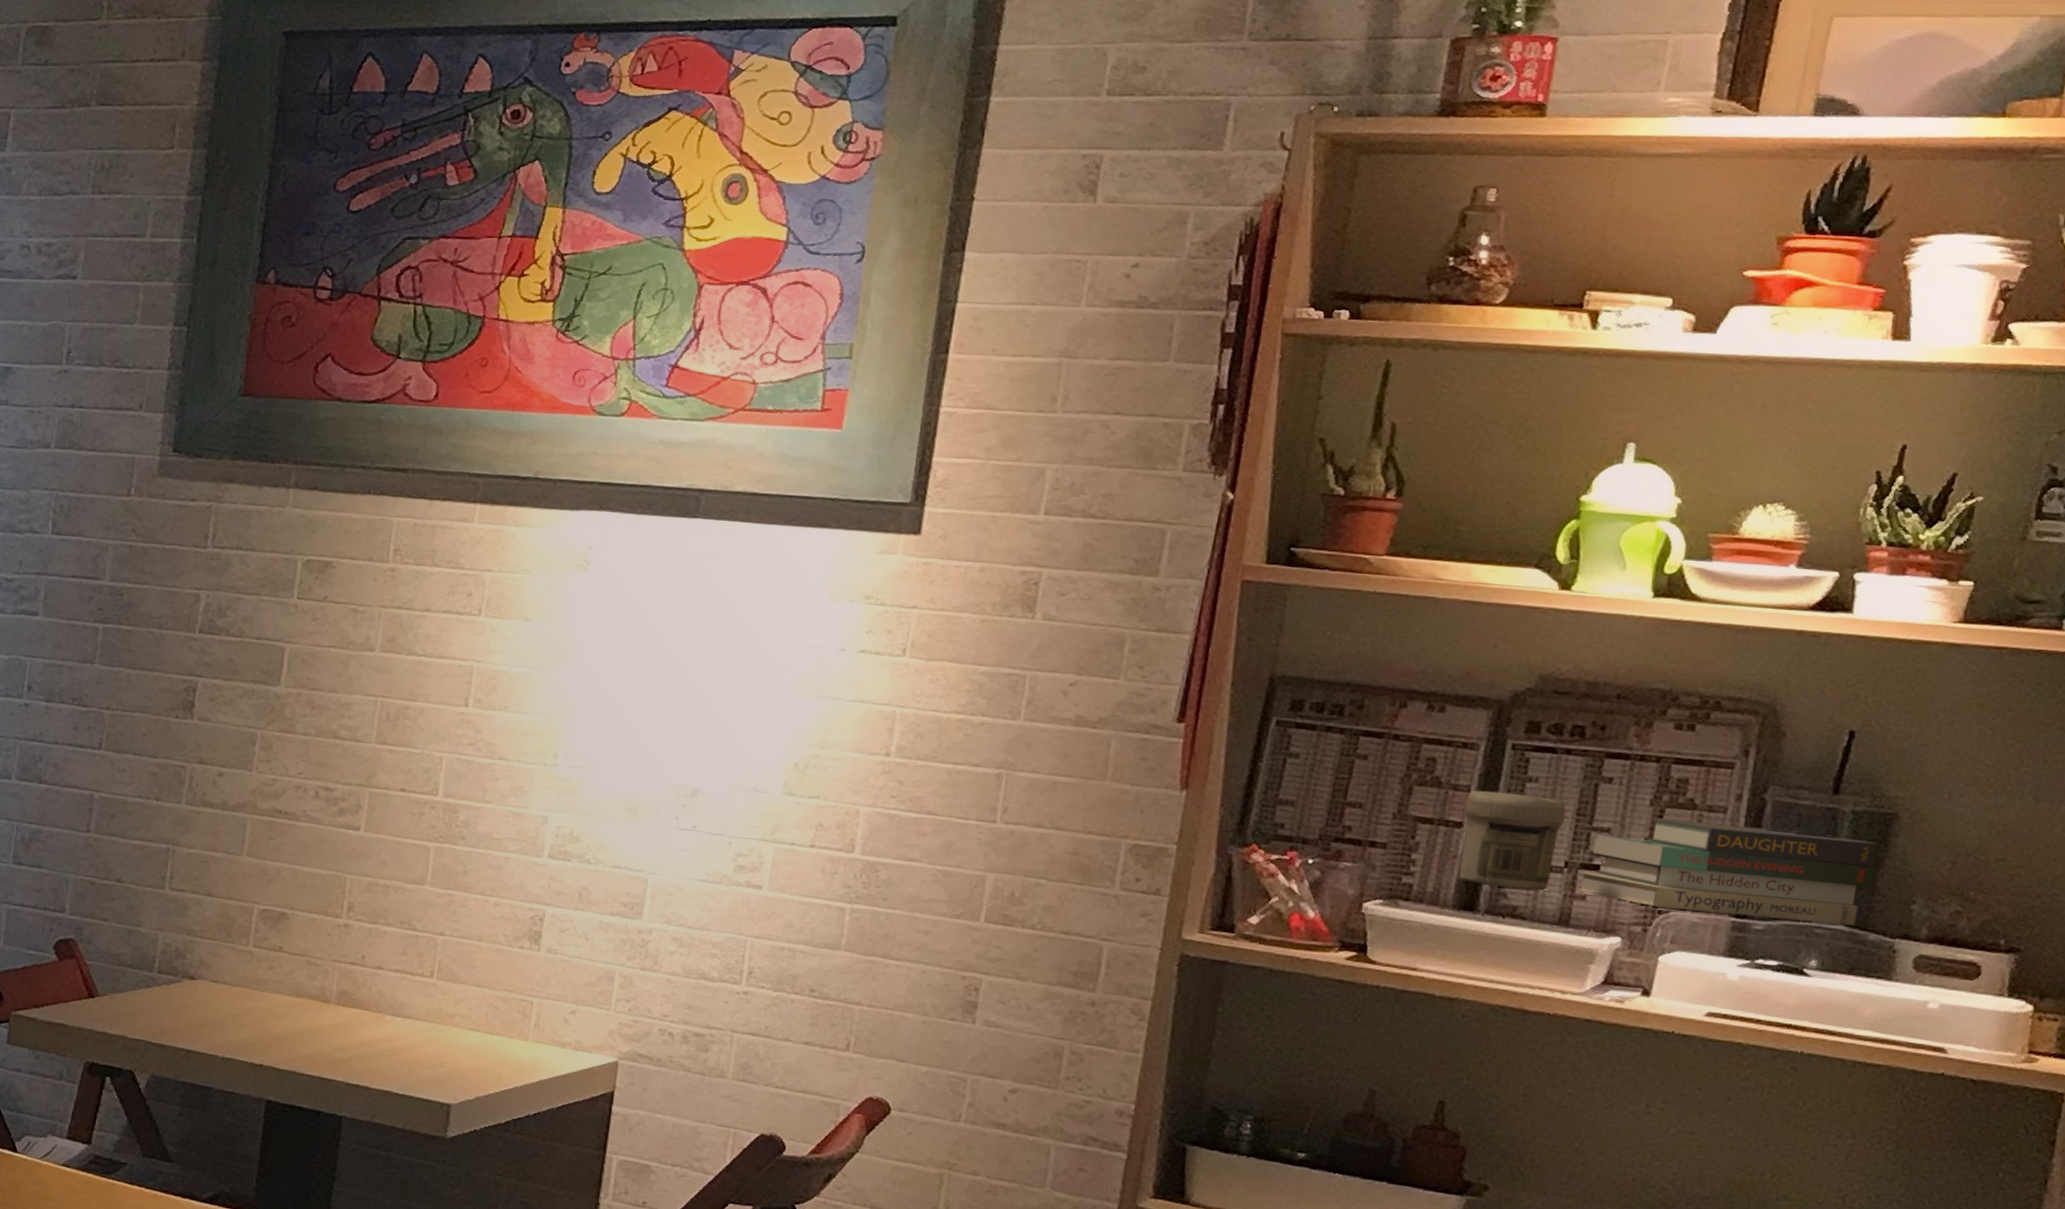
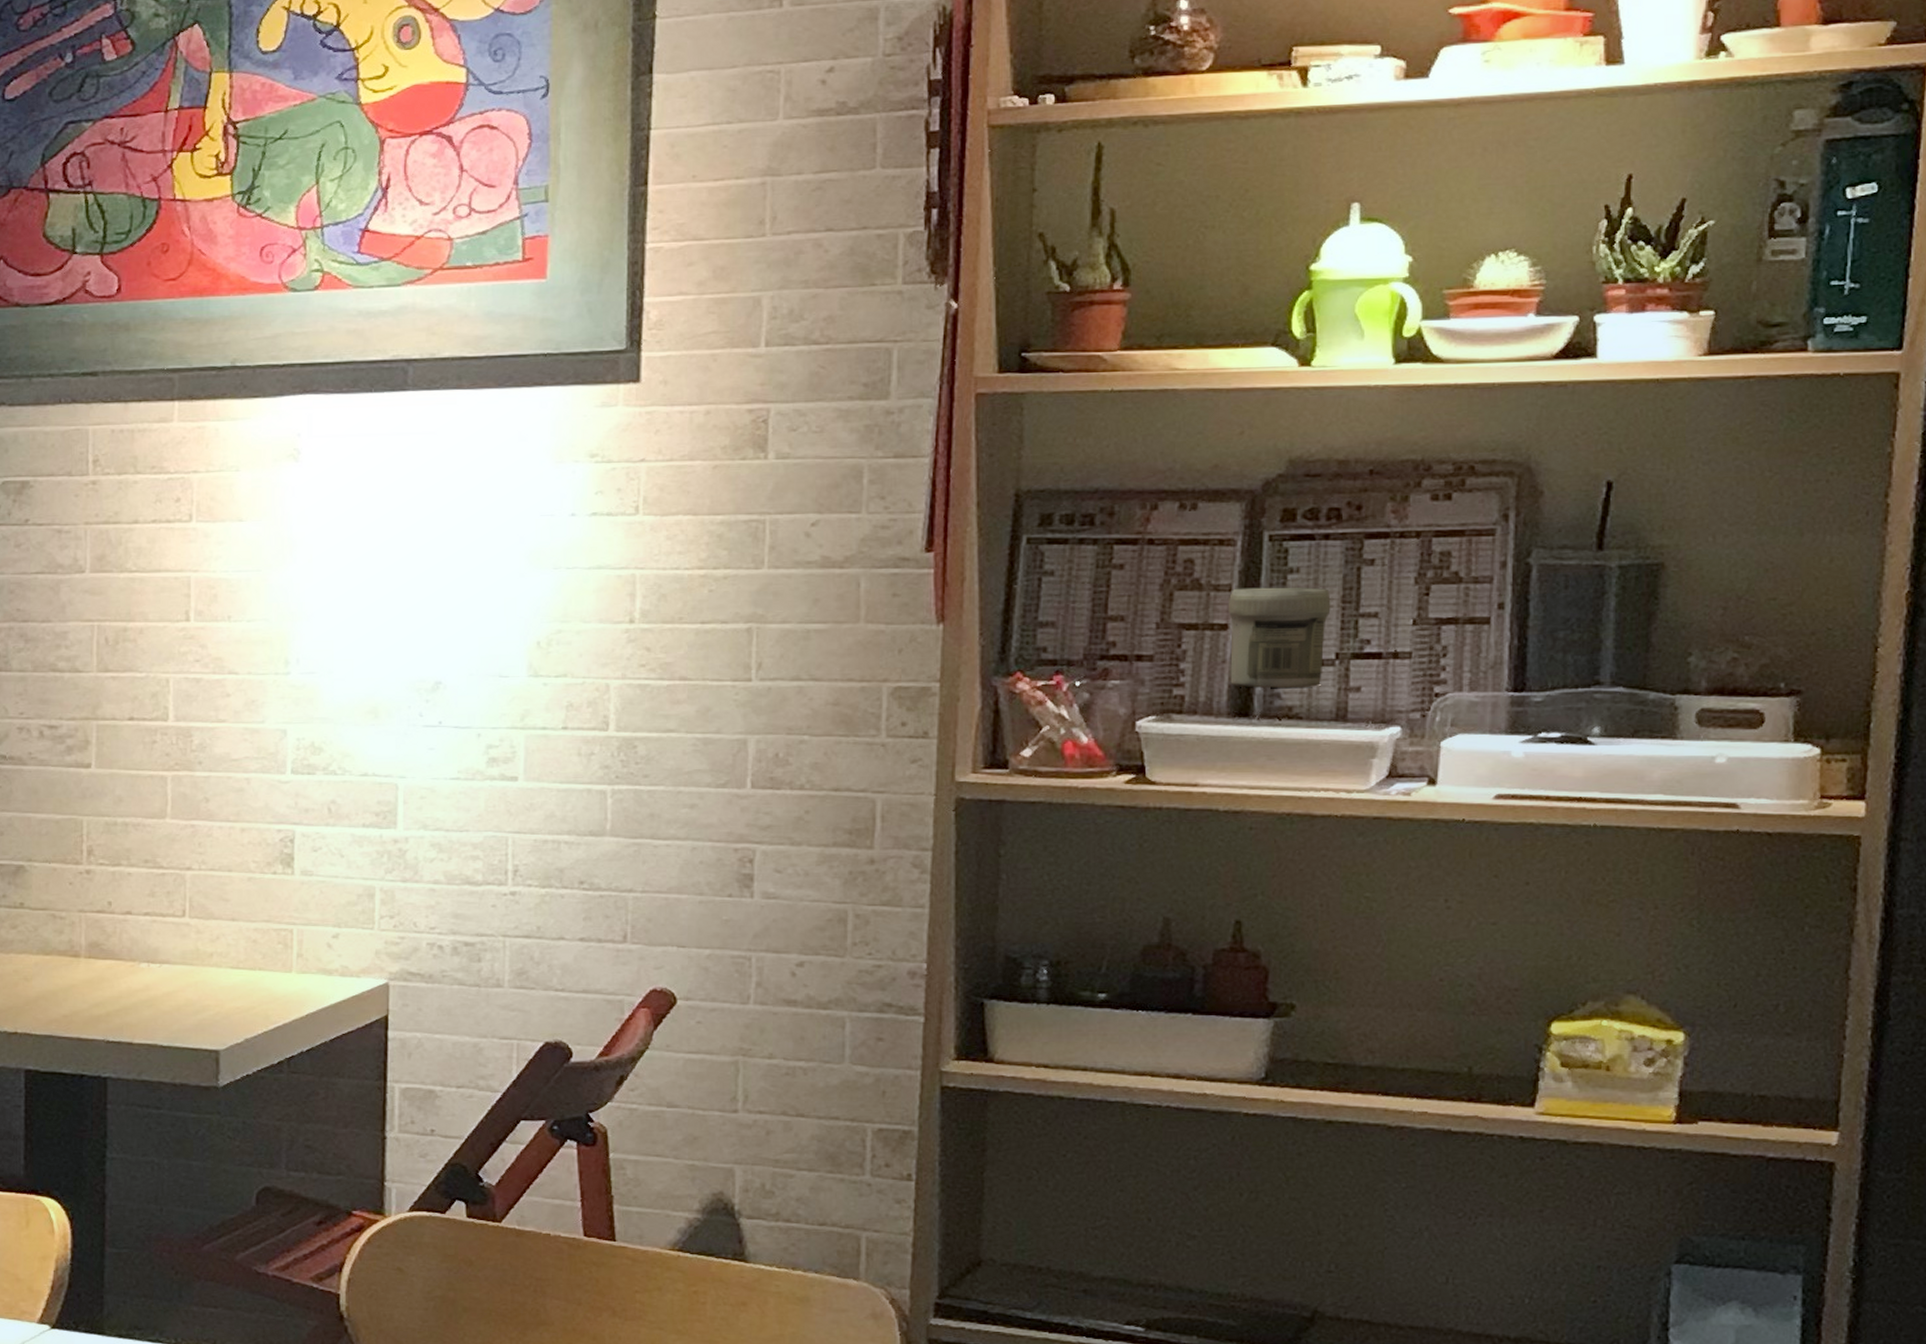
books: present [1576,818,1877,926] -> none [1350,593,1648,690]

